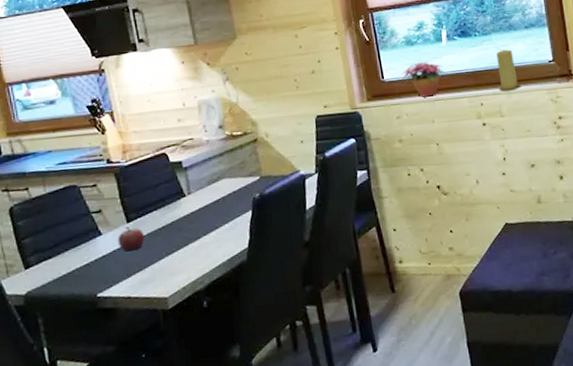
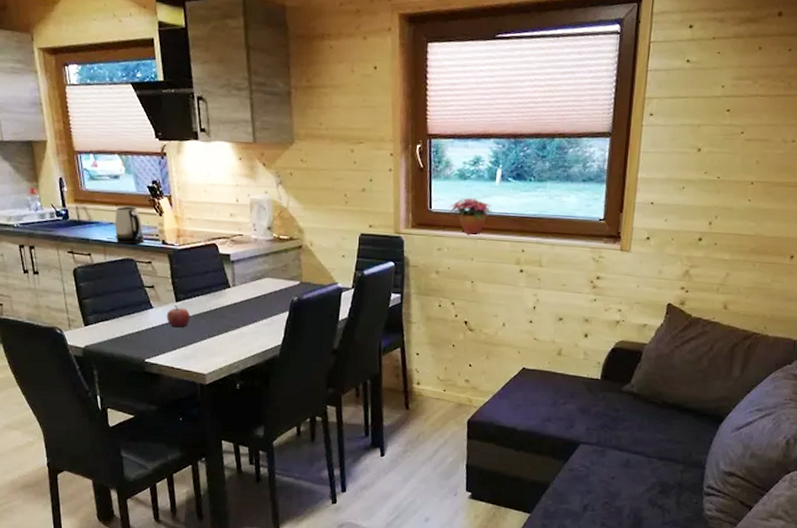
kettle: none [53,129,88,173] -> present [115,205,145,245]
candle: present [496,49,521,93] -> none [542,199,566,244]

